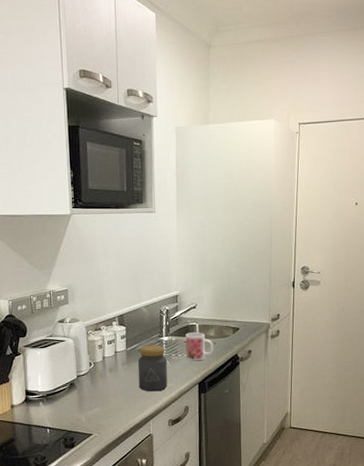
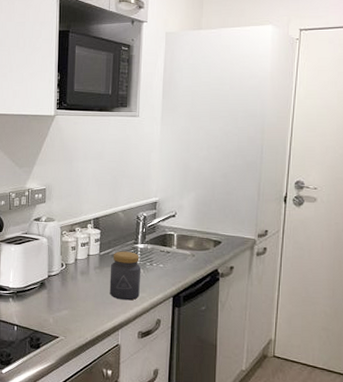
mug: present [185,332,213,361] -> none [161,242,192,273]

